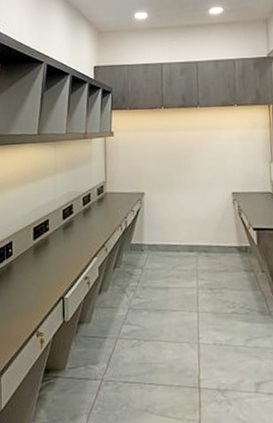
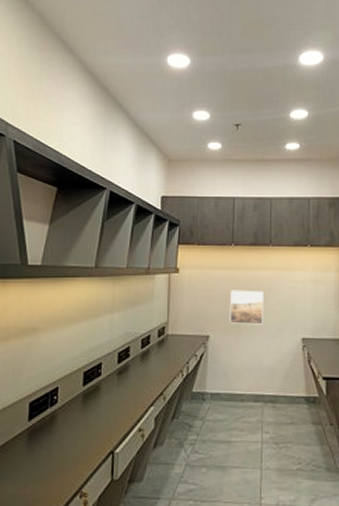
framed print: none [162,149,195,182] -> present [229,290,264,325]

